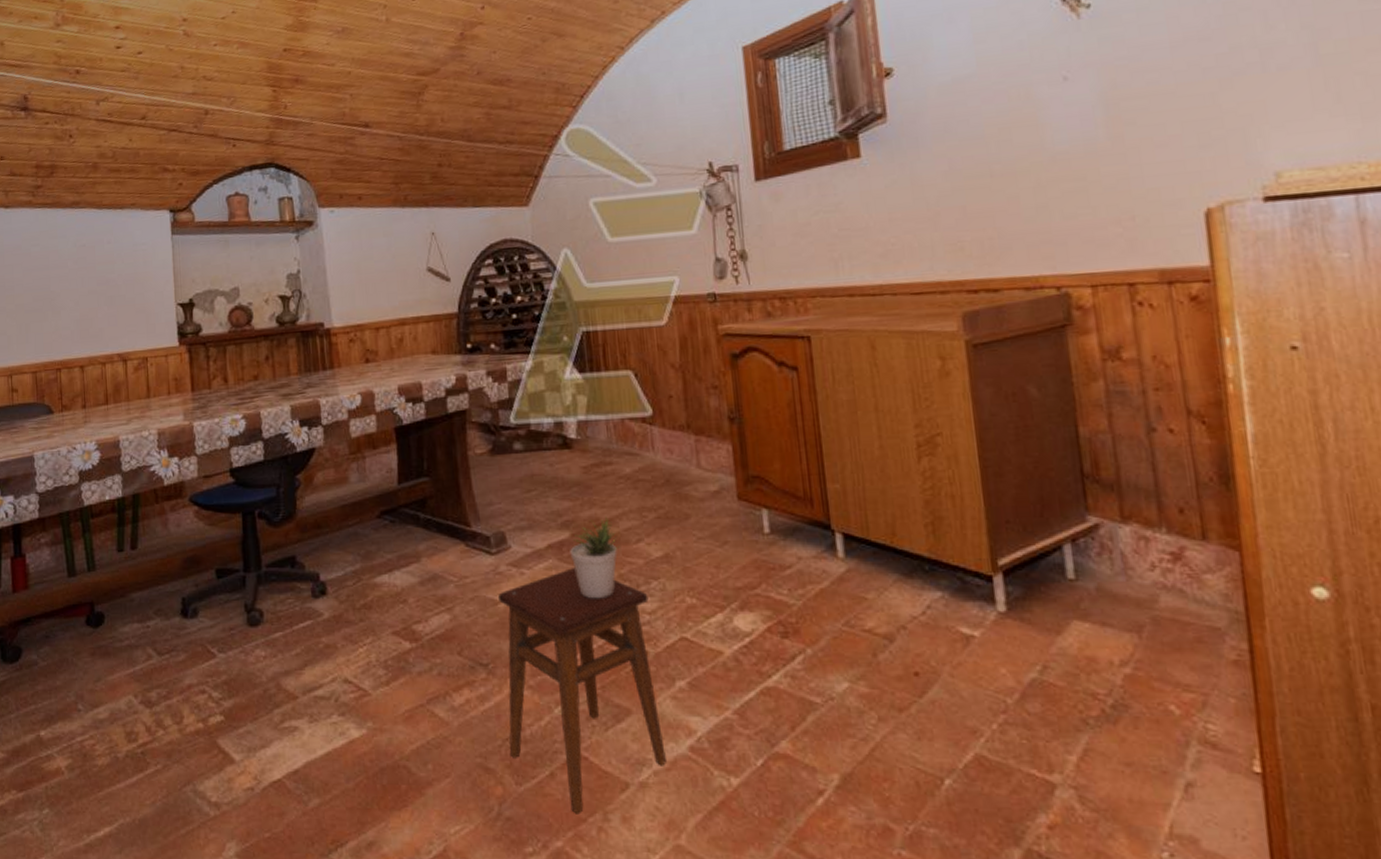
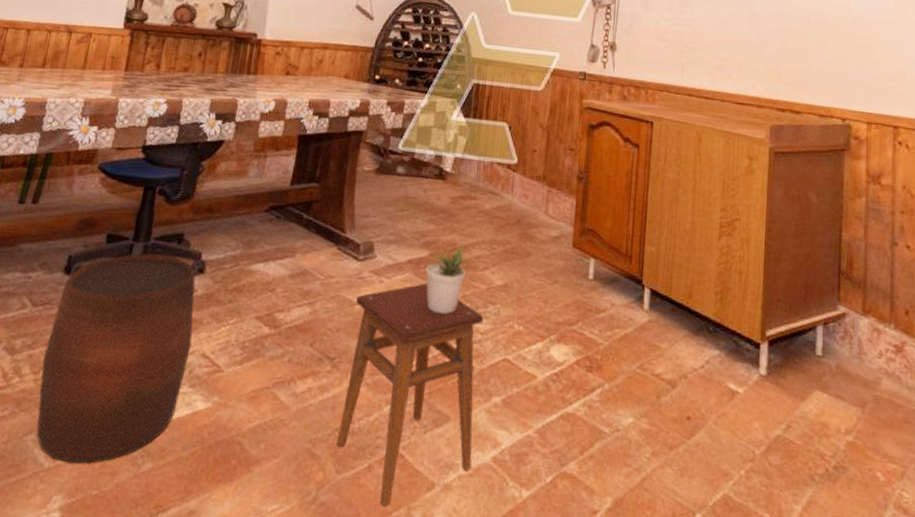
stool: none [182,582,331,809] -> present [36,254,196,464]

